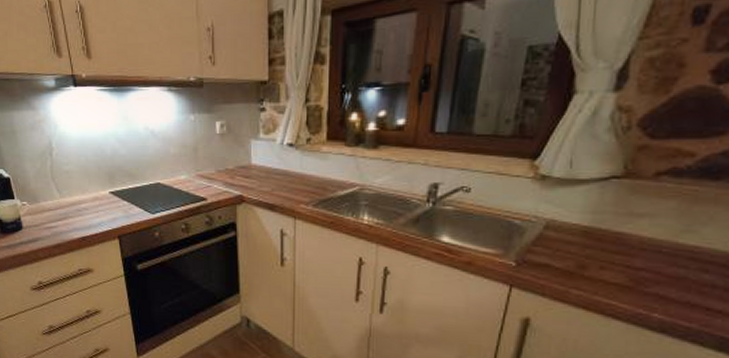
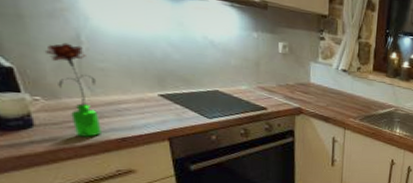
flower: none [29,150,67,237] -> present [44,42,101,137]

